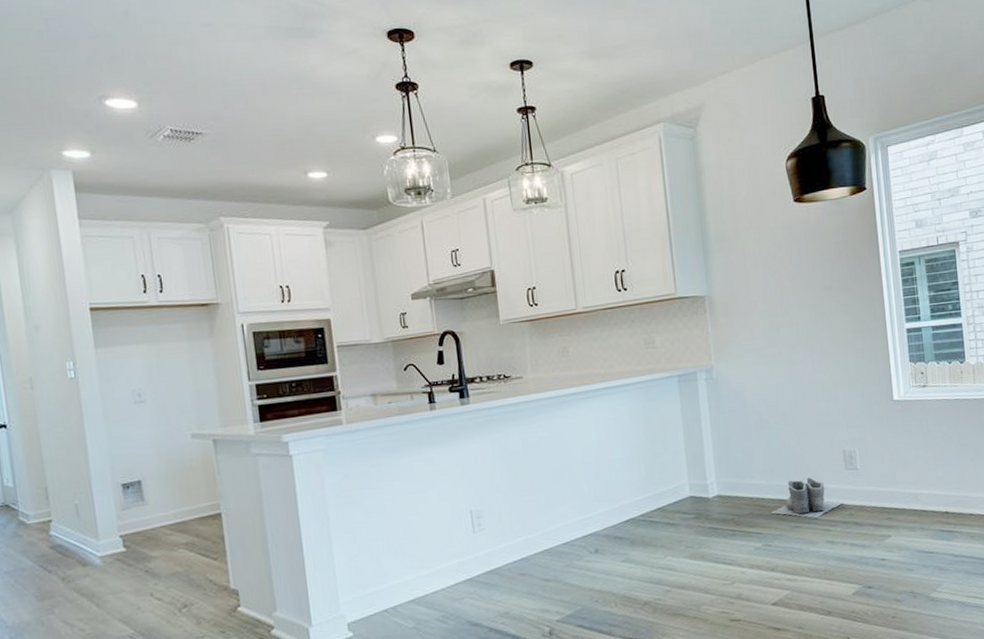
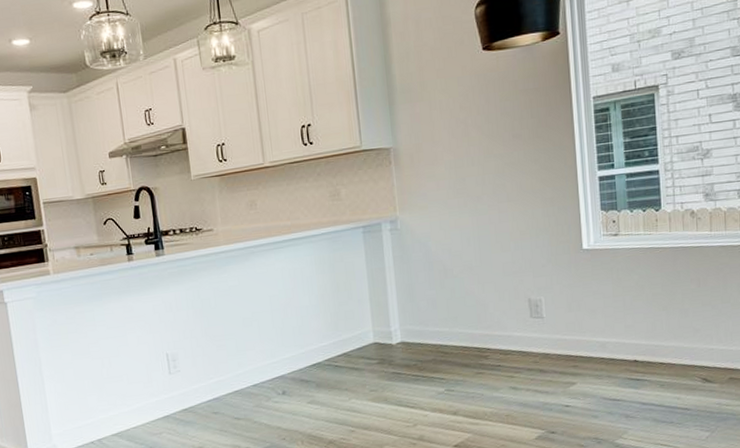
boots: present [771,477,843,519] -> none [454,325,527,365]

